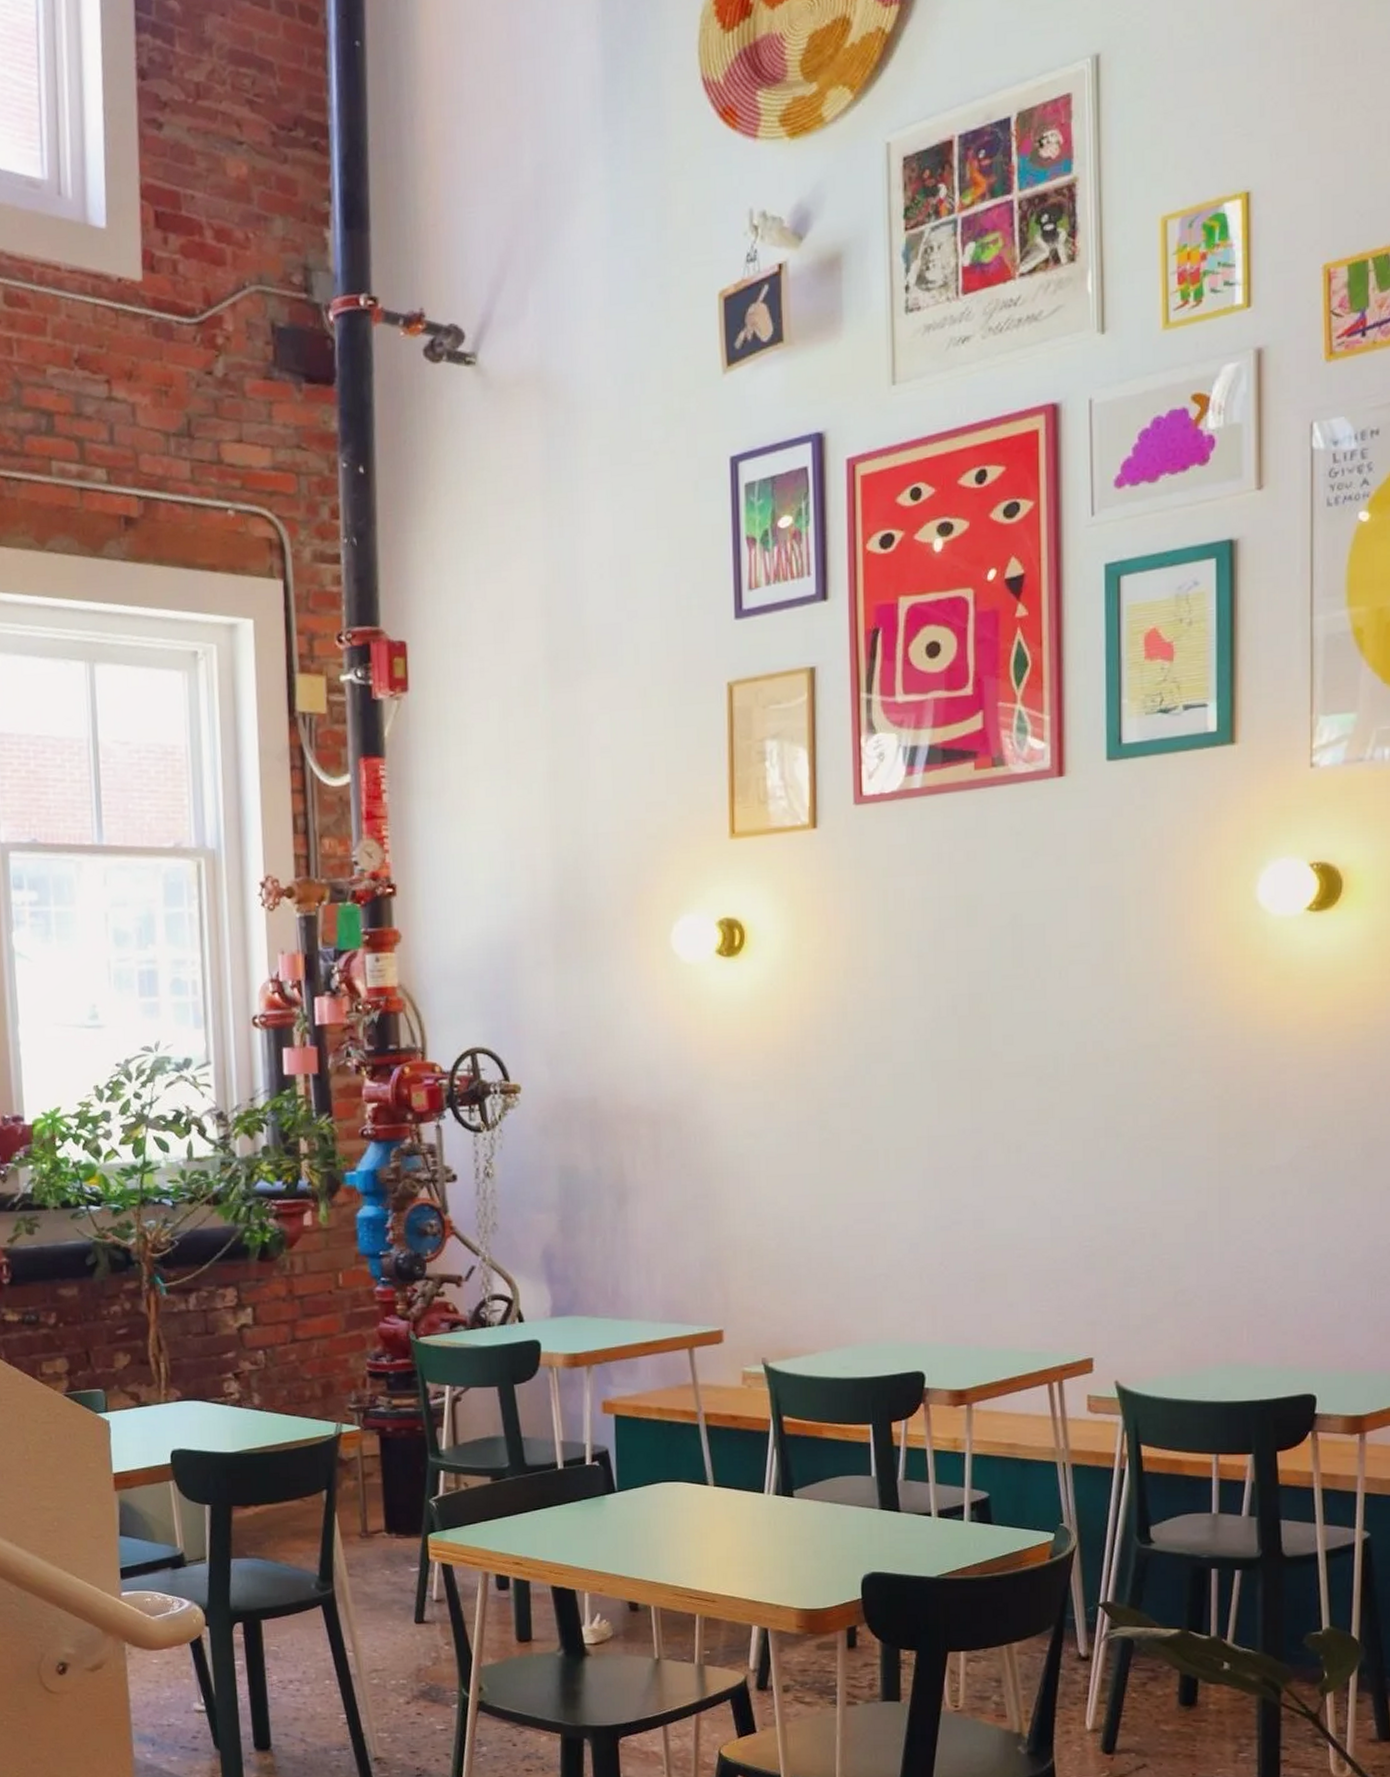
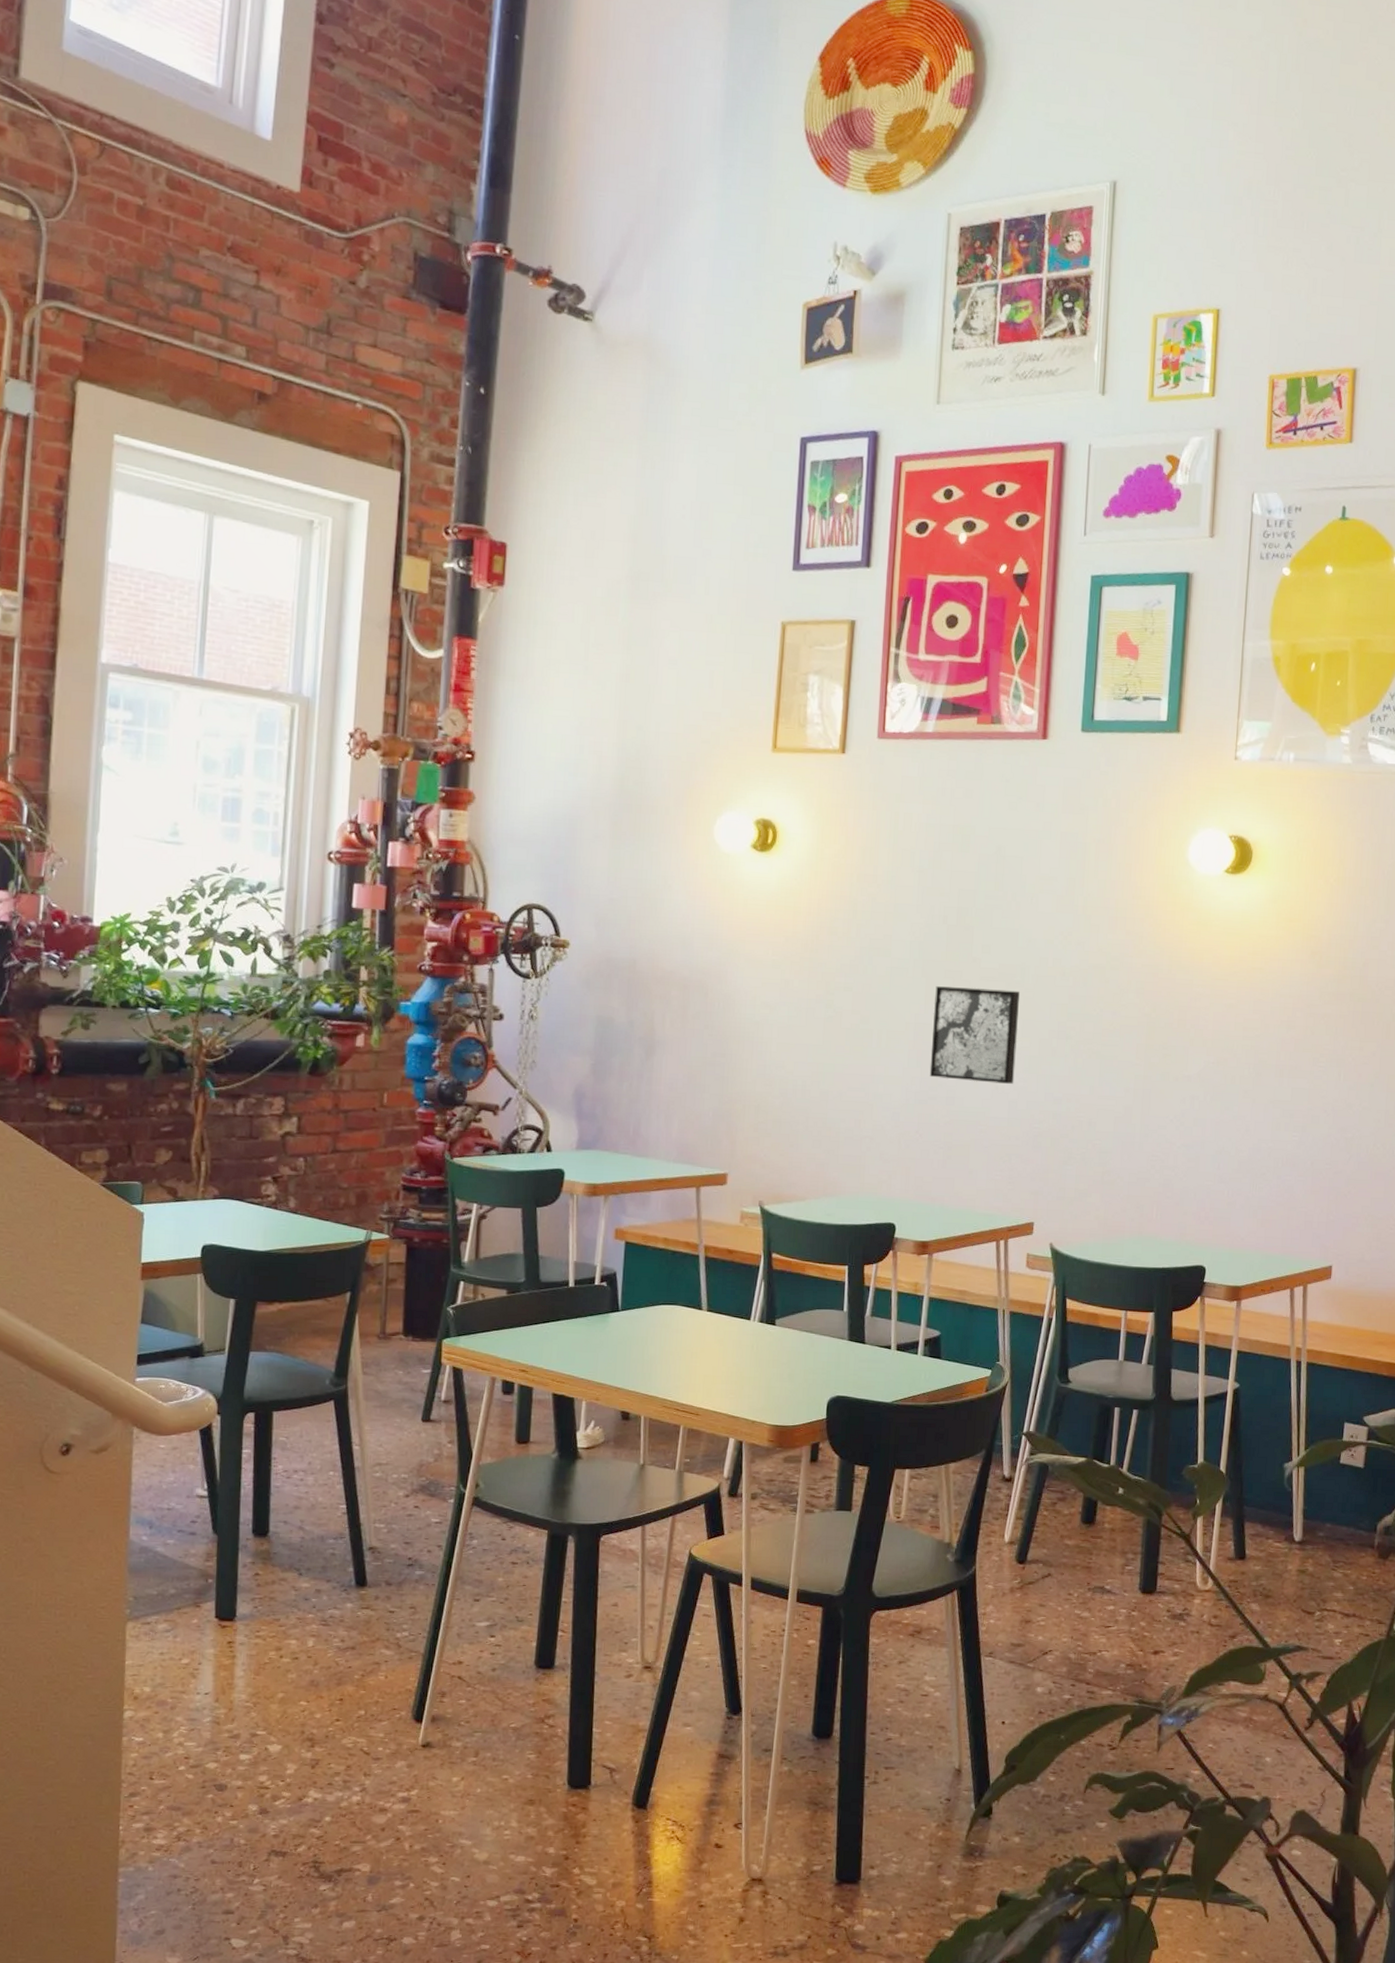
wall art: none [949,1085,1055,1199] -> present [929,986,1020,1084]

